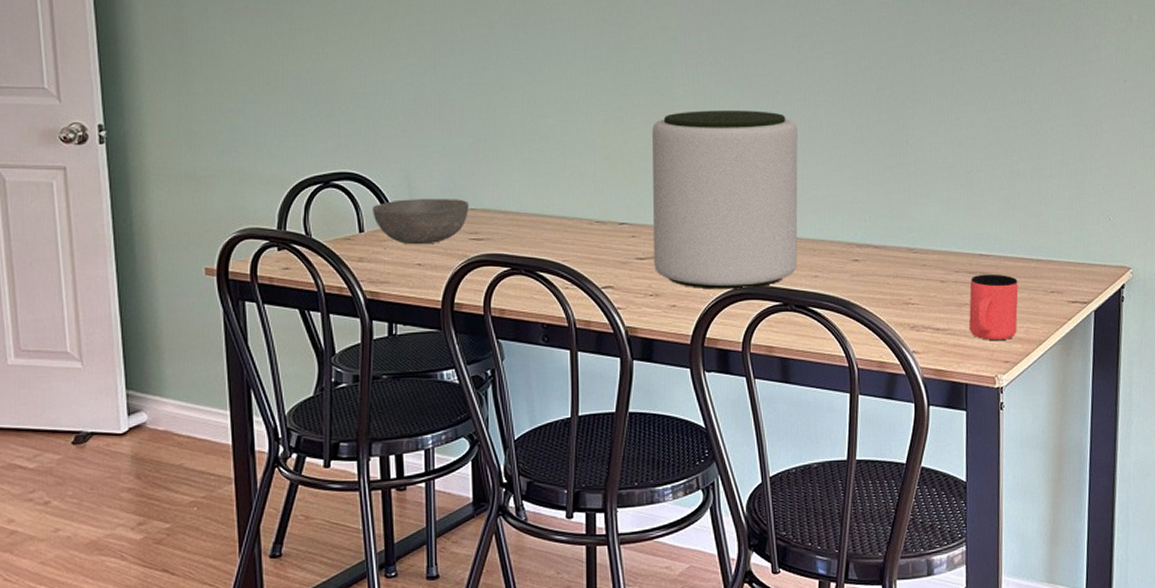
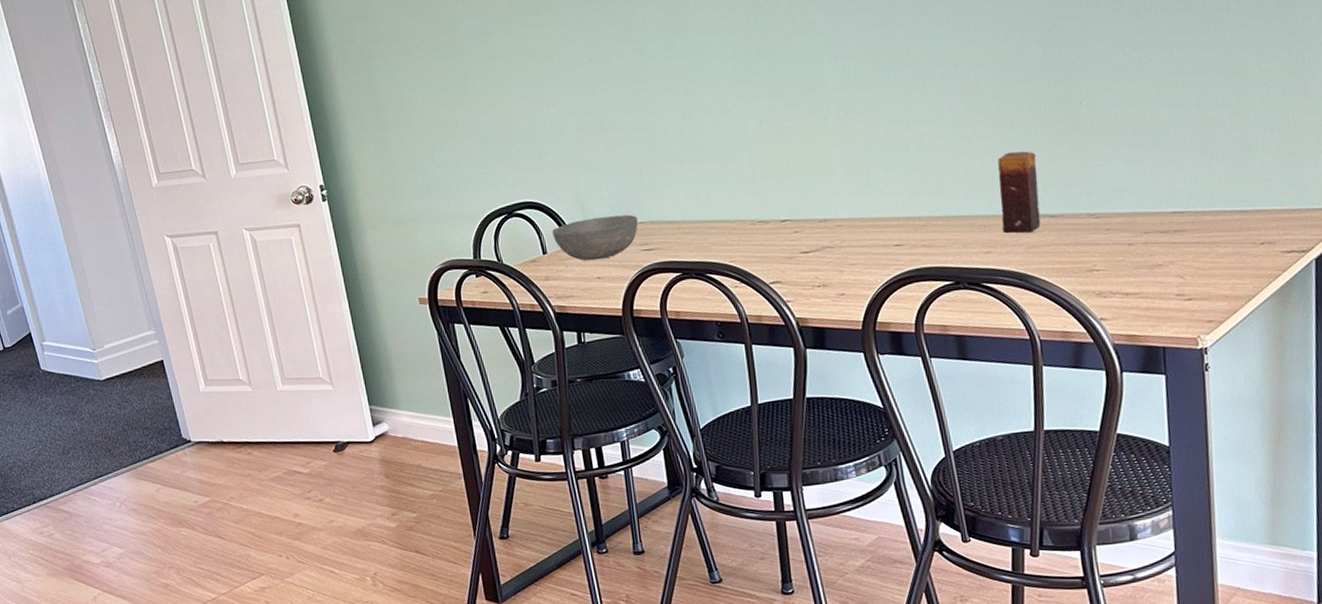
plant pot: present [652,110,798,290] -> none [806,92,967,276]
candle: none [830,180,866,261] -> present [998,151,1041,233]
cup: present [969,274,1019,341] -> none [1162,230,1221,301]

